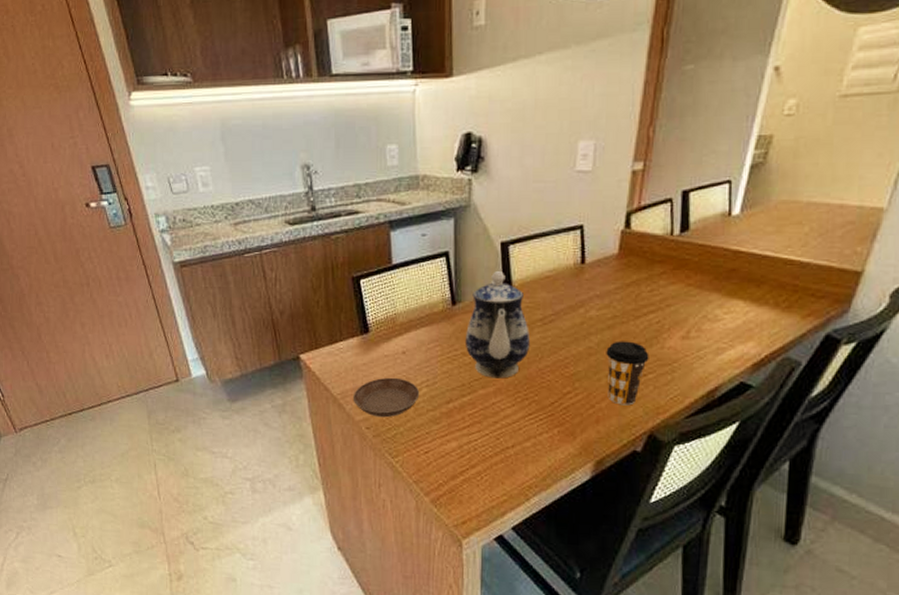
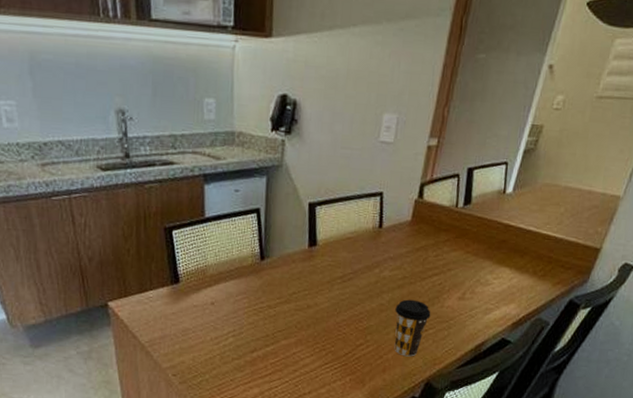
saucer: present [352,377,420,418] -> none [160,326,226,365]
teapot: present [465,270,531,379] -> none [270,229,331,331]

